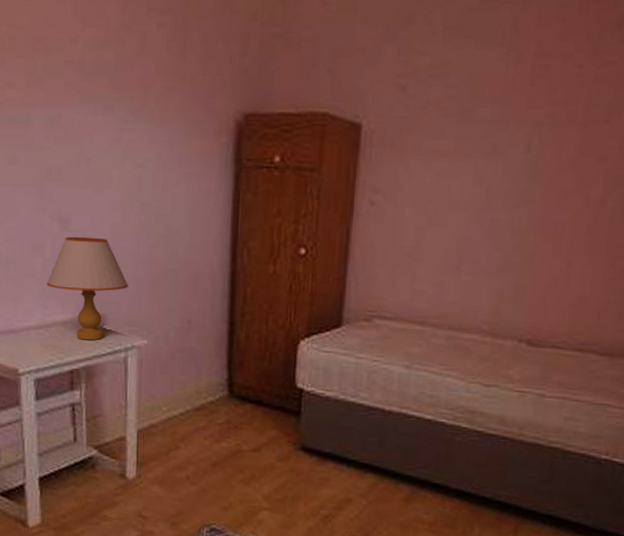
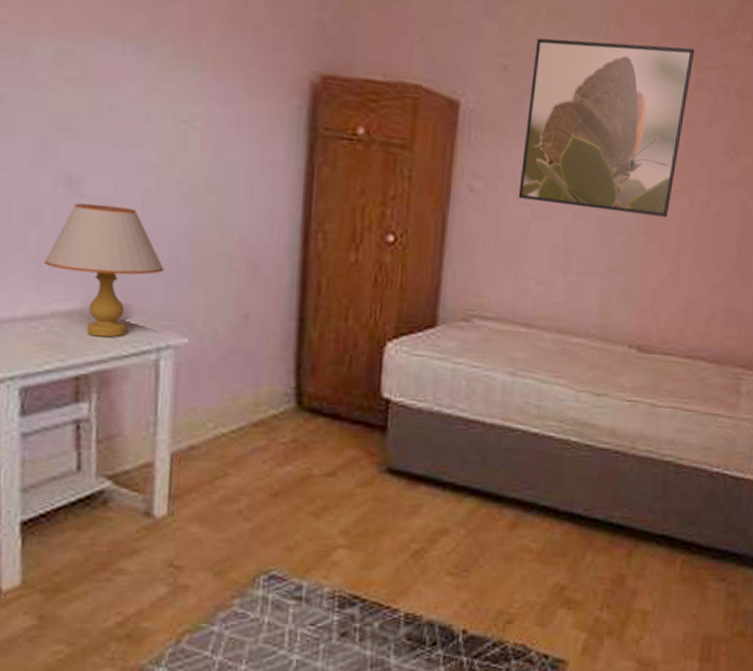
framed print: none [414,45,594,216] -> present [518,37,695,217]

